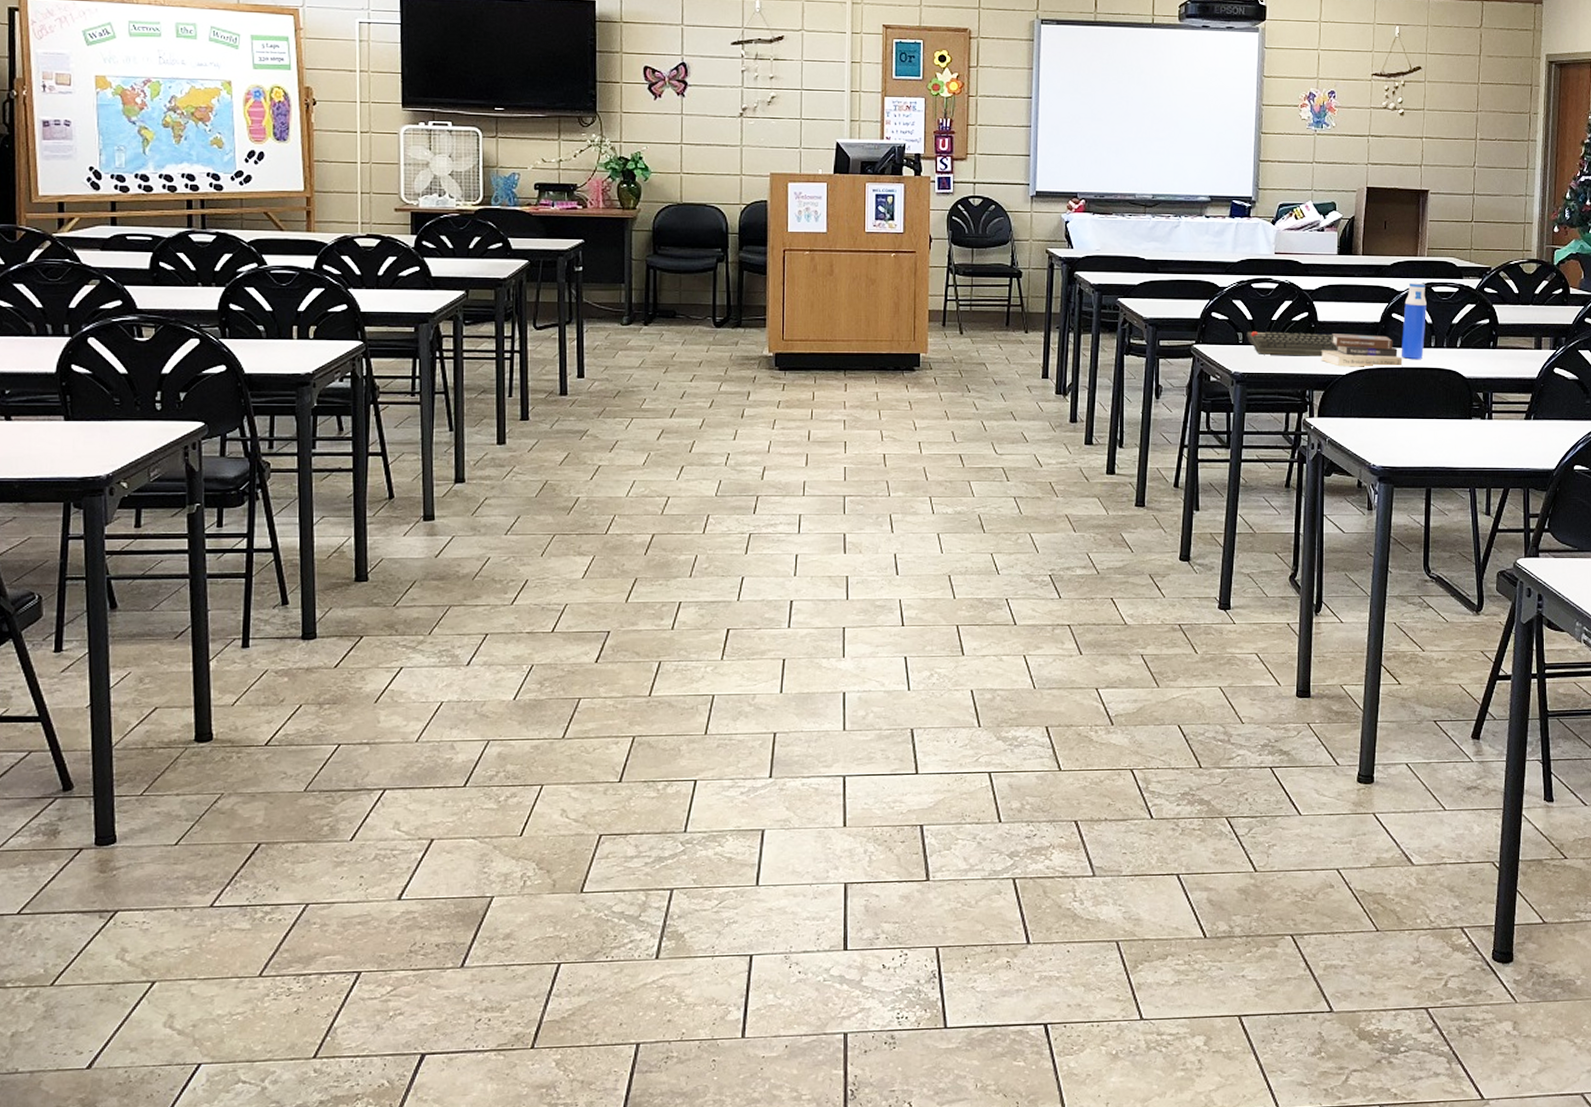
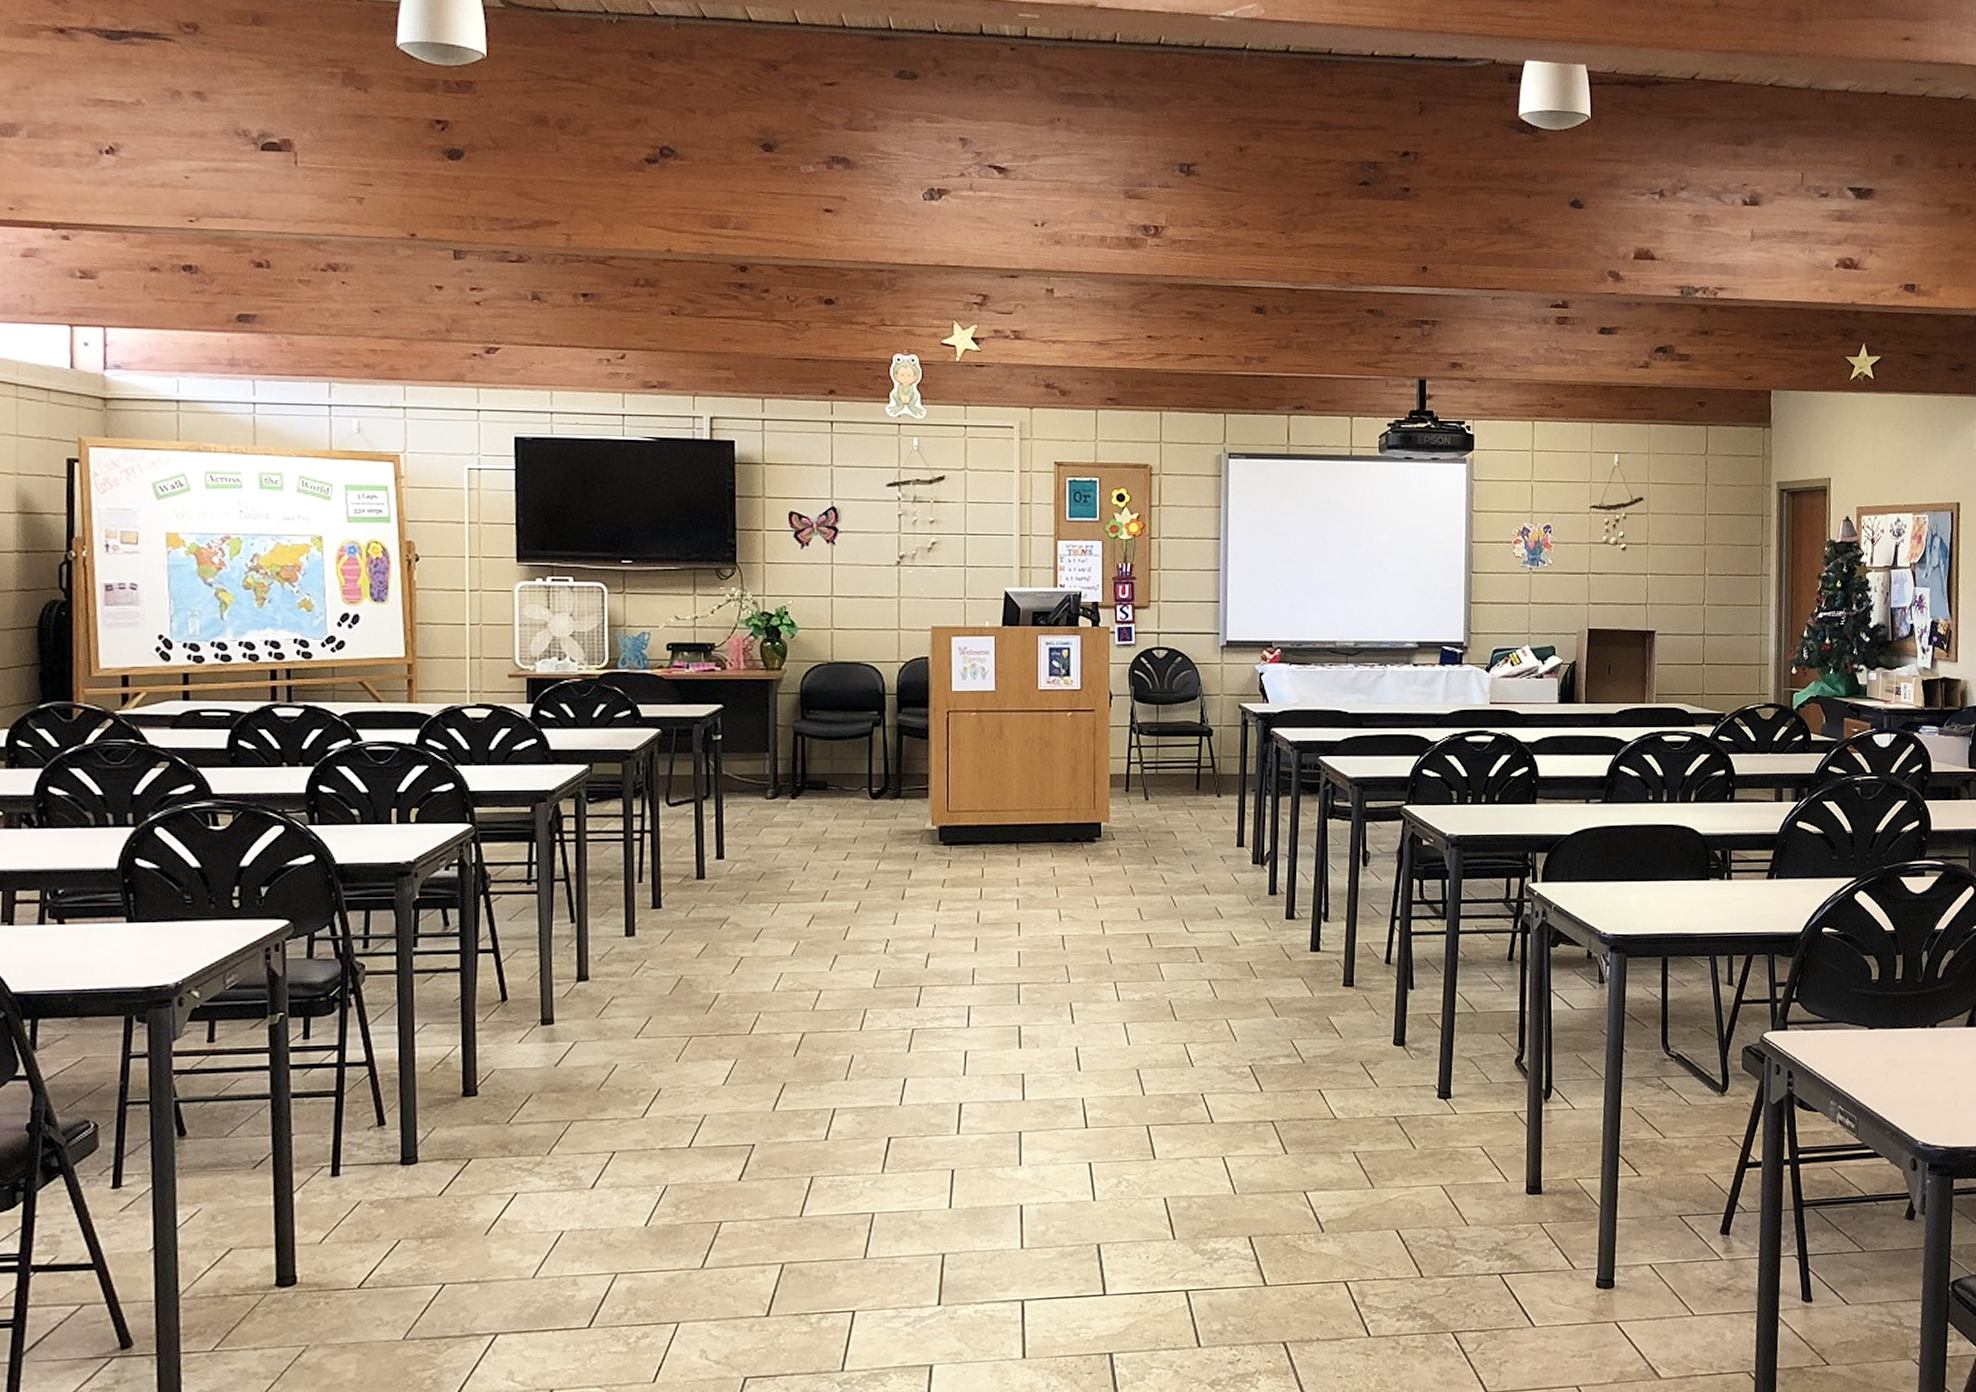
computer keyboard: present [1246,331,1338,357] -> none [1461,789,1562,816]
books: present [1321,333,1403,367] -> none [1543,789,1633,826]
water bottle: present [1400,282,1427,359] -> none [1630,731,1657,815]

